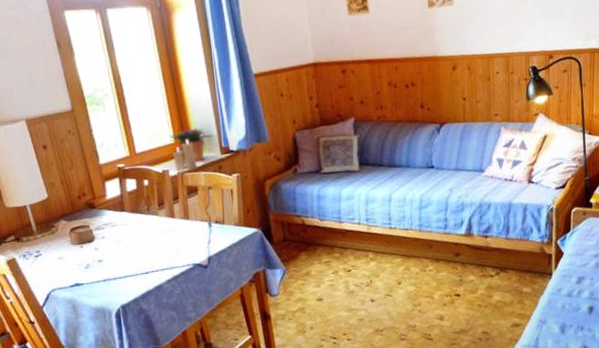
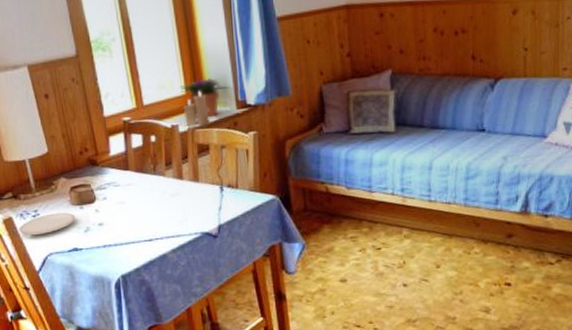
plate: none [22,251,77,274] -> present [19,212,76,236]

